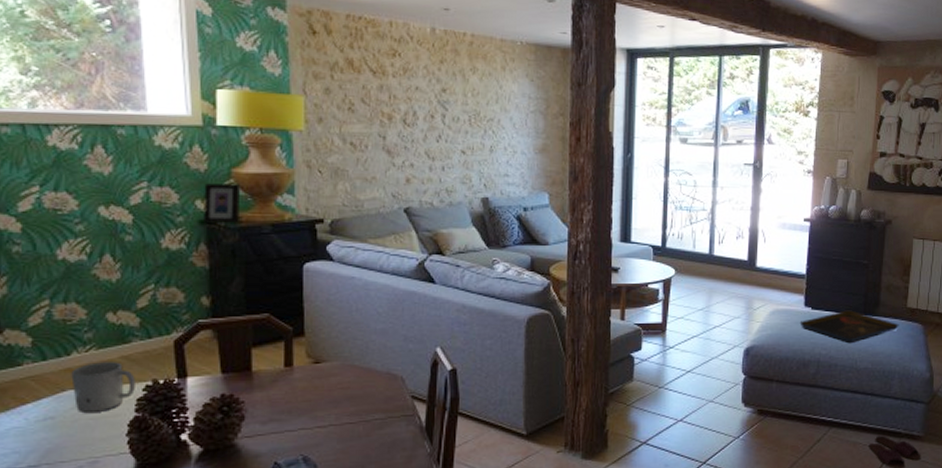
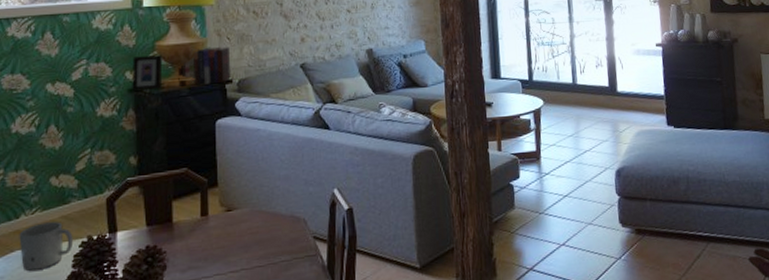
books: none [259,179,322,223] -> present [178,46,231,86]
decorative tray: present [799,310,899,344] -> none [664,126,760,158]

